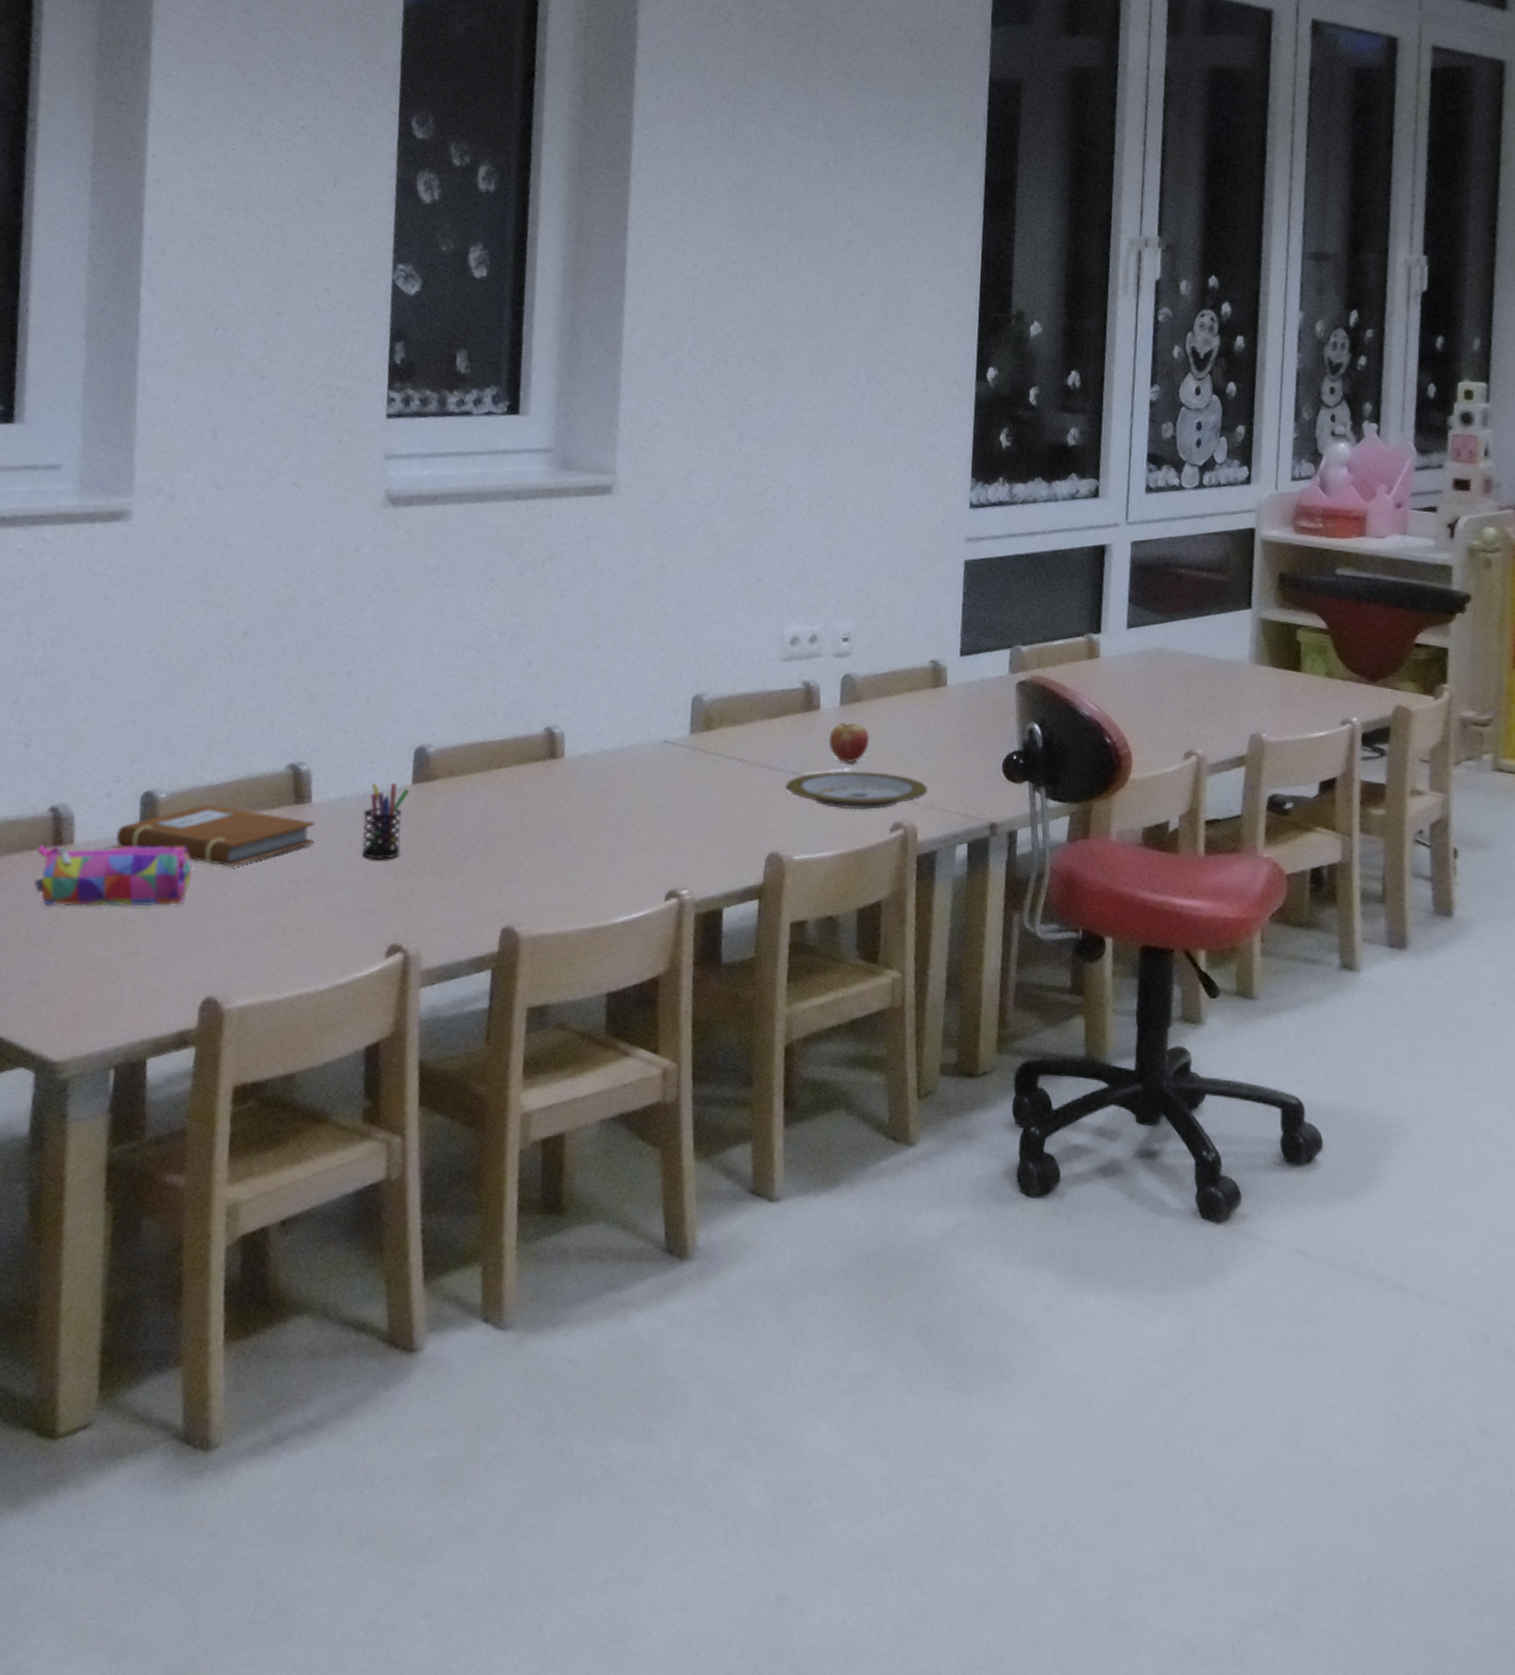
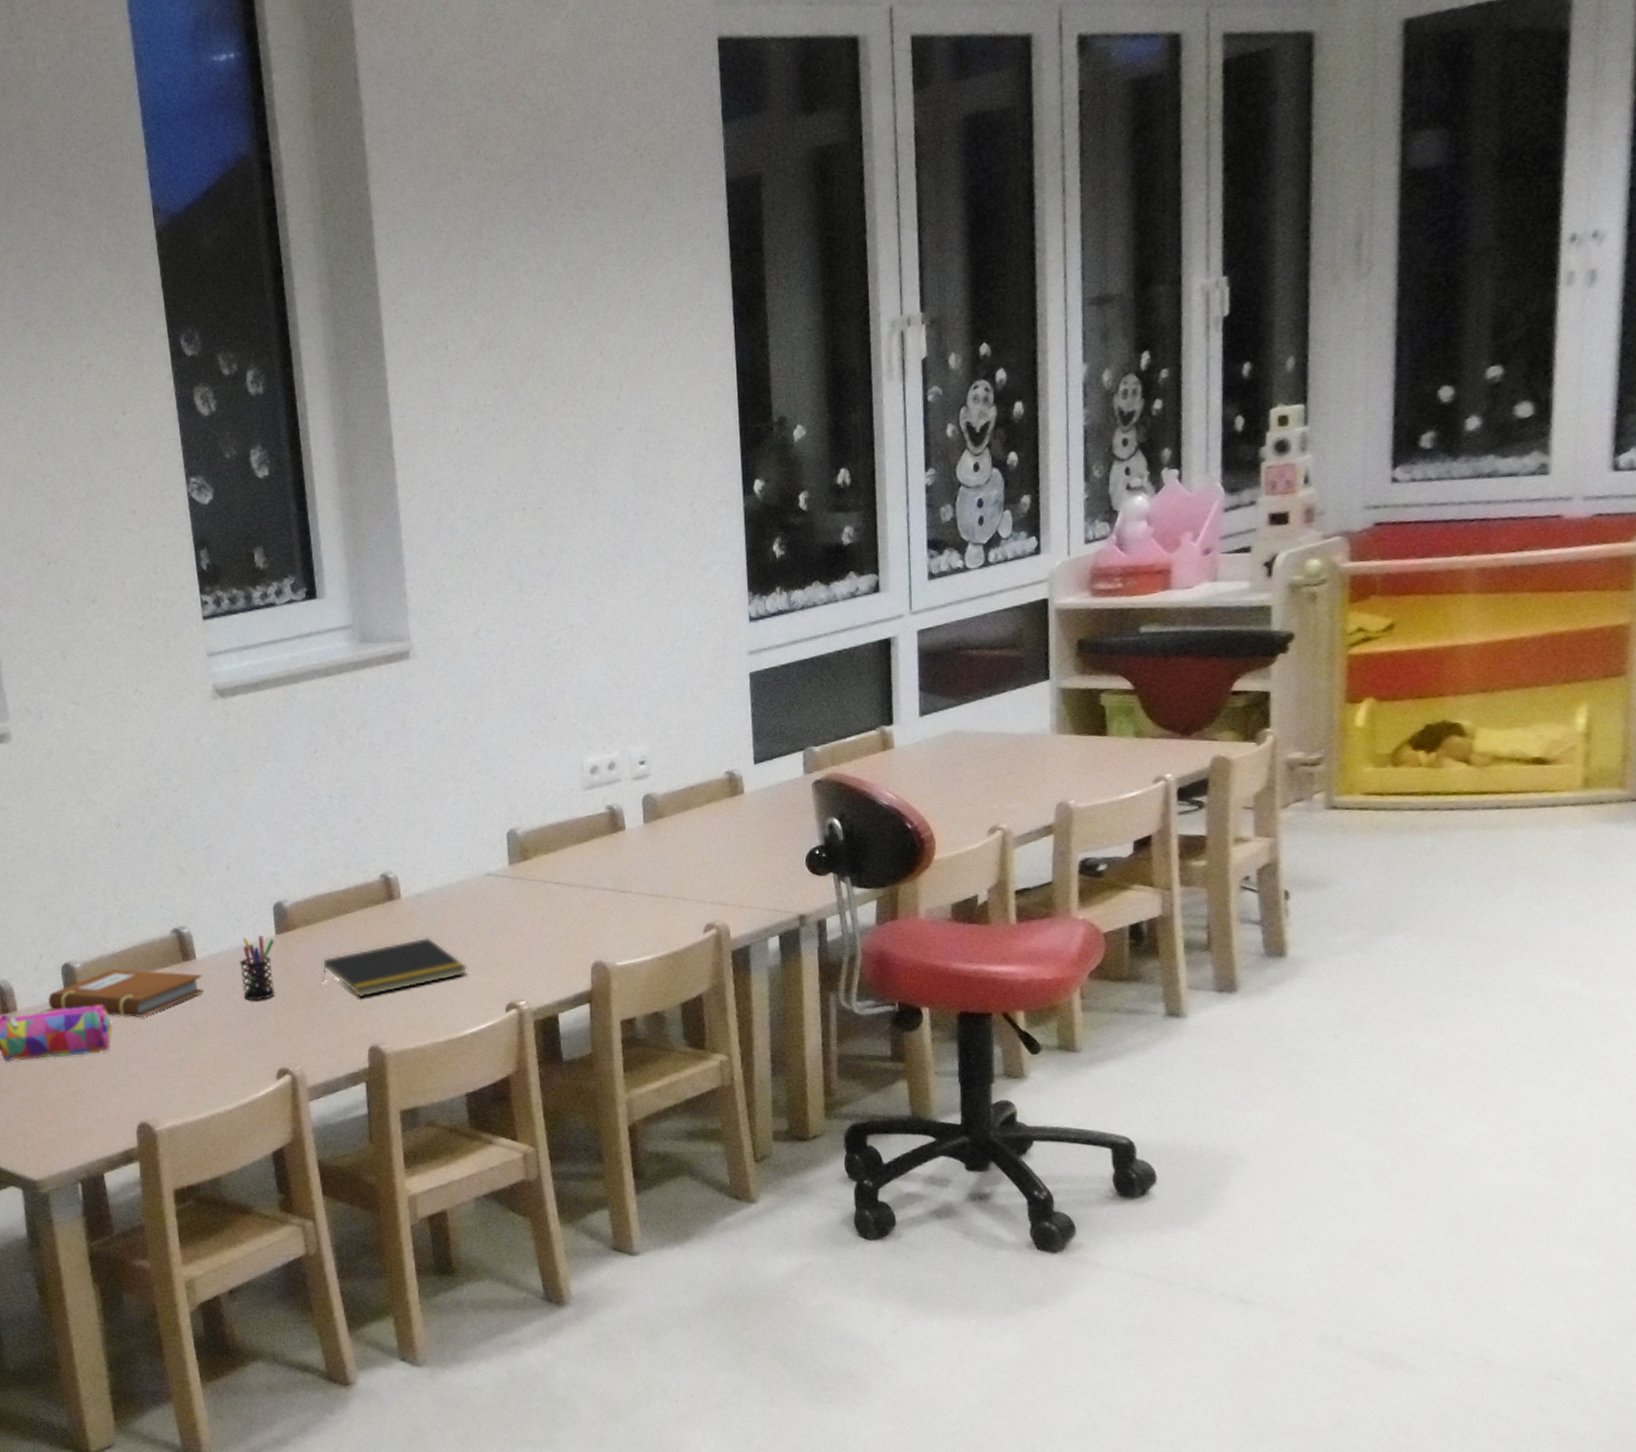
notepad: none [459,805,629,868] -> present [322,937,468,998]
plate: present [785,770,928,810] -> none [602,879,736,917]
fruit: present [828,723,870,764] -> none [637,838,676,876]

